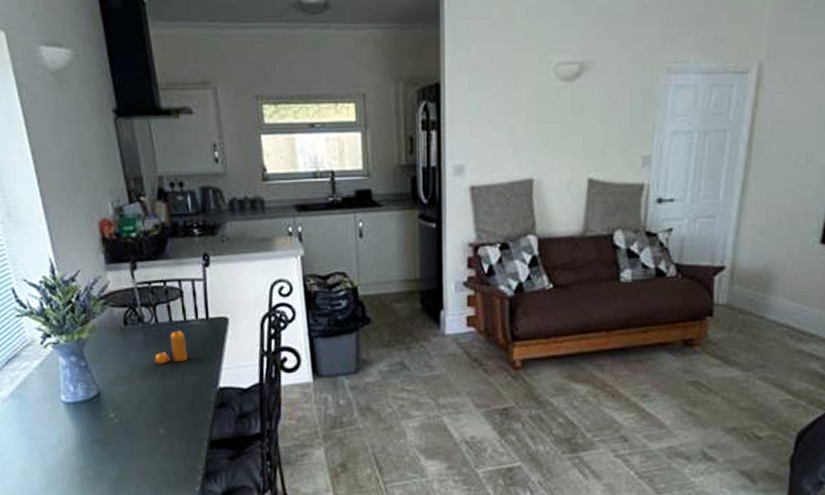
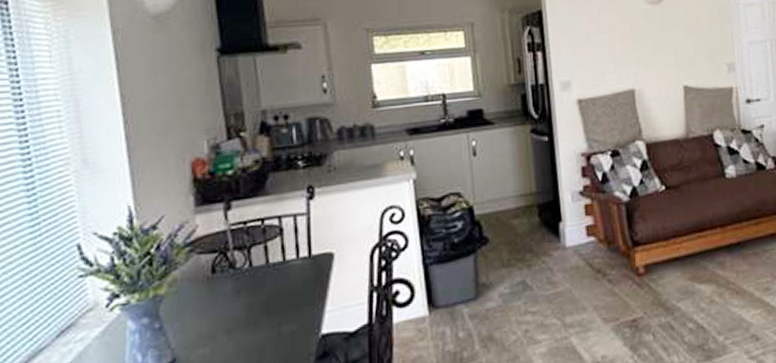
pepper shaker: present [154,331,188,364] -> none [245,273,286,316]

